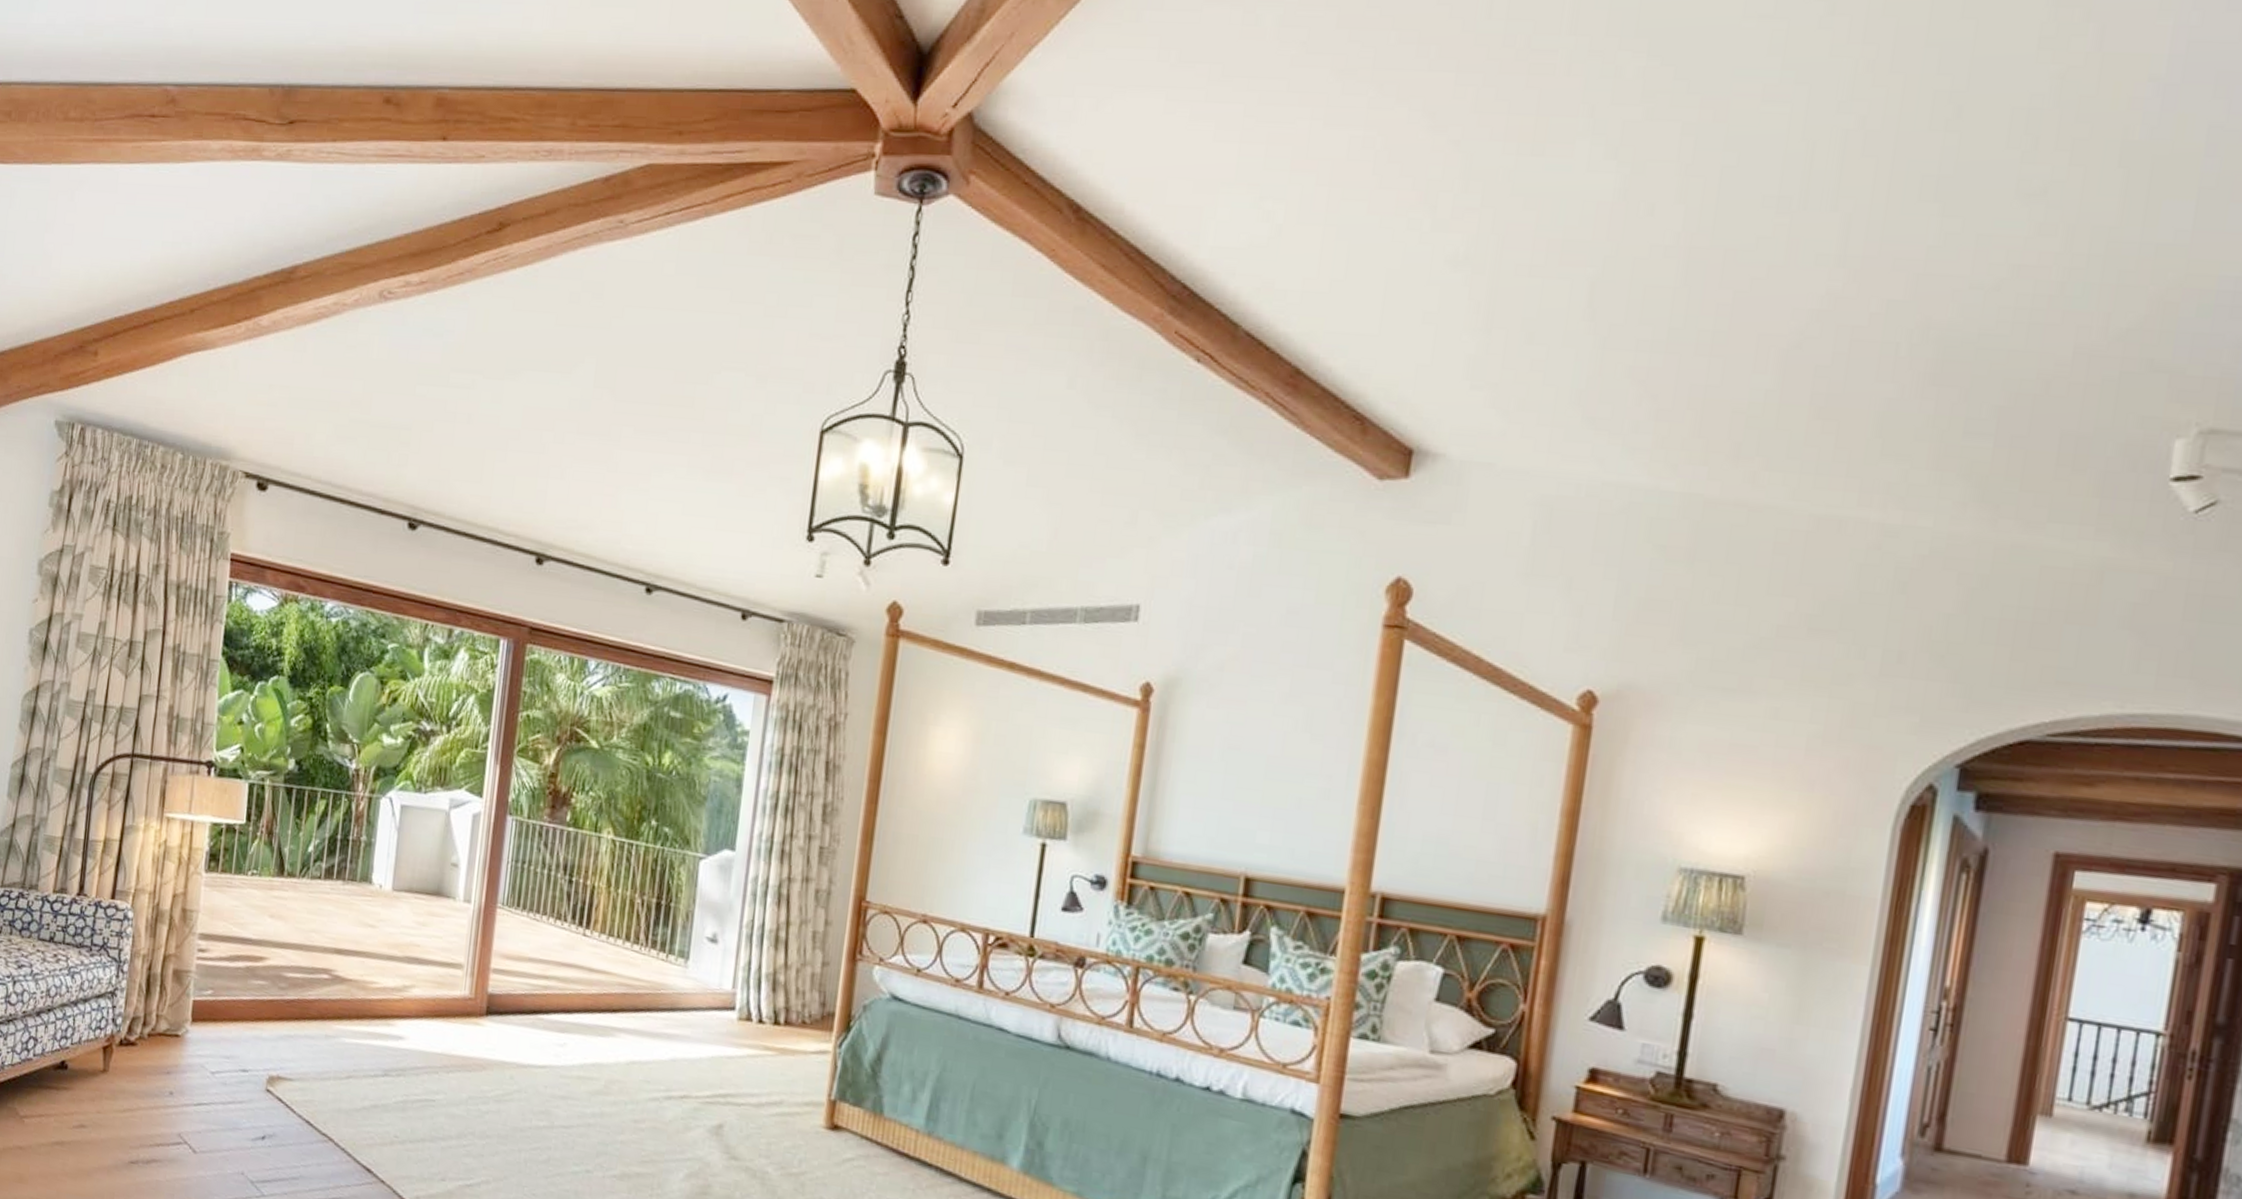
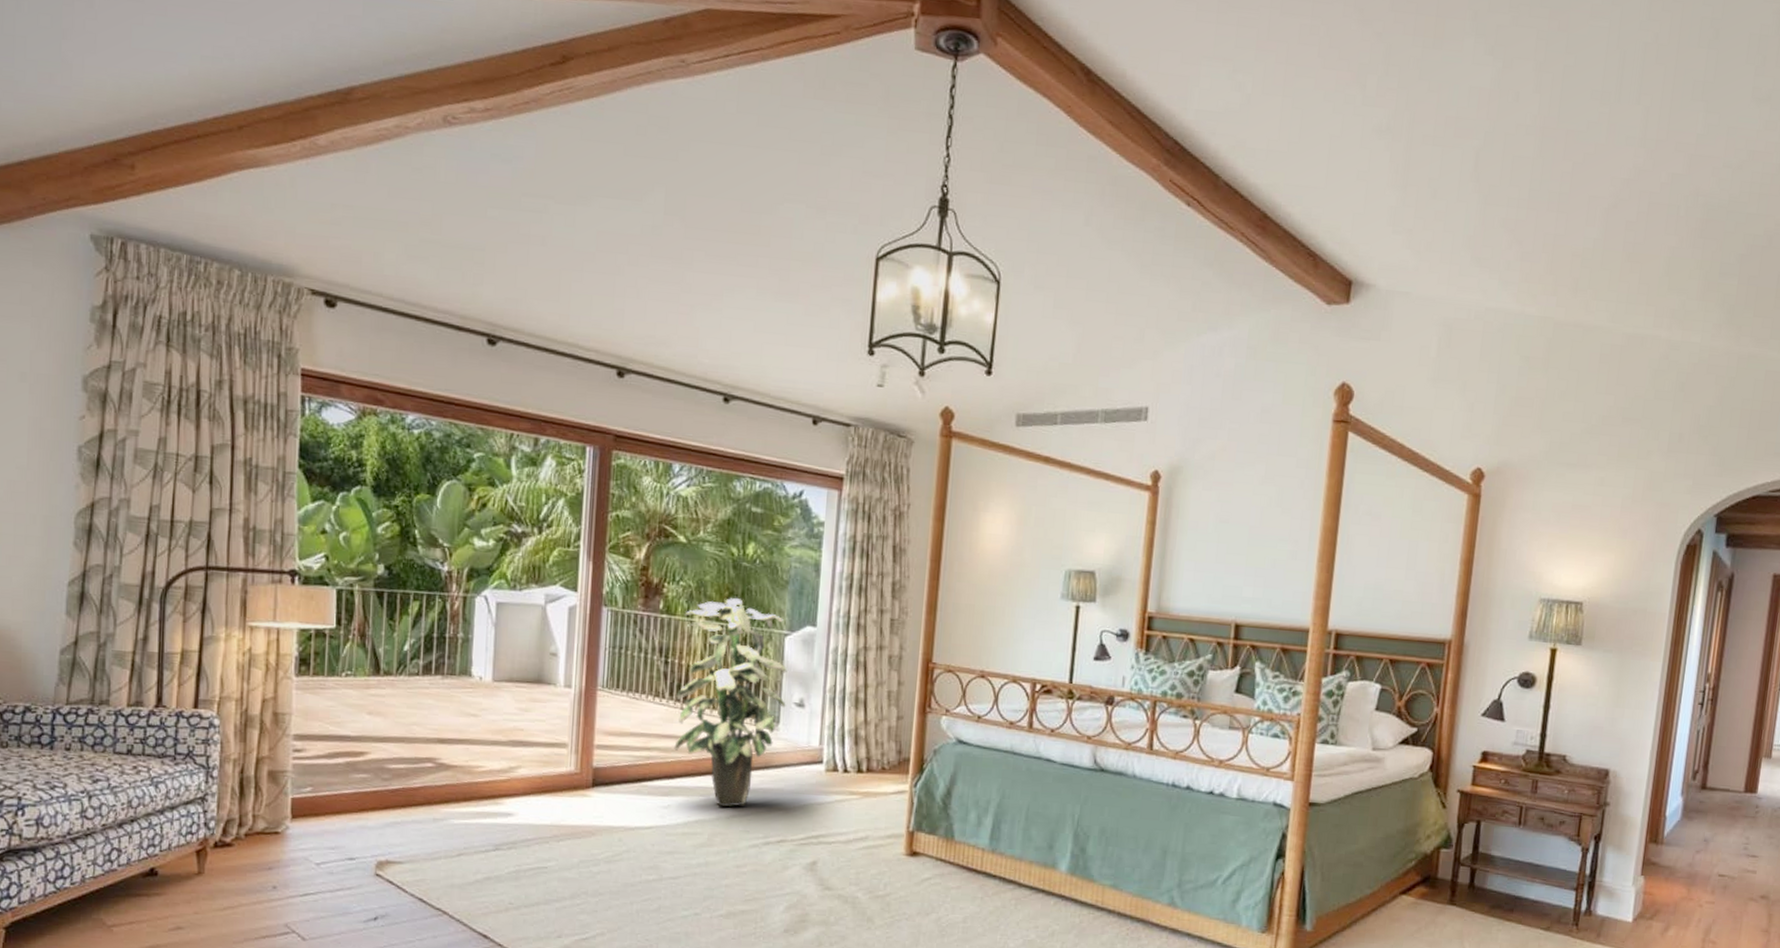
indoor plant: none [574,812,701,1052] -> present [674,597,787,807]

